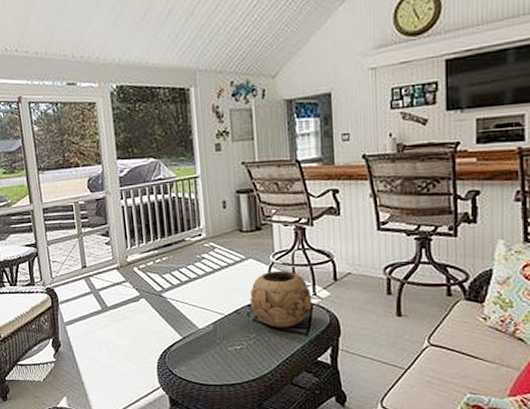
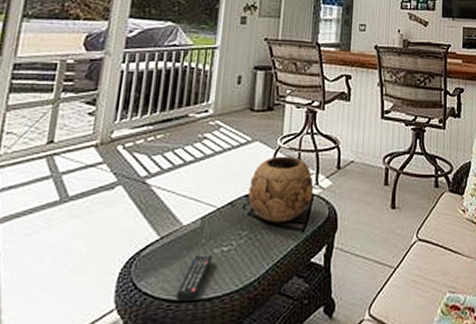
remote control: none [204,352,229,385] -> present [176,255,214,301]

